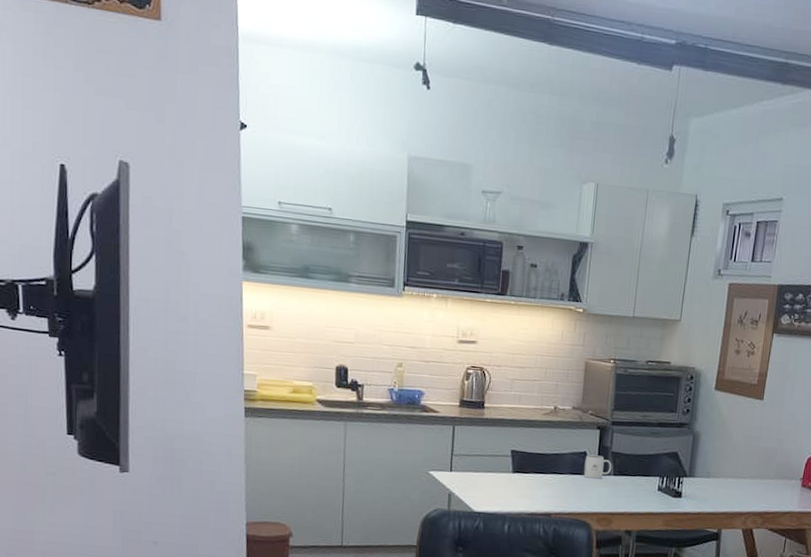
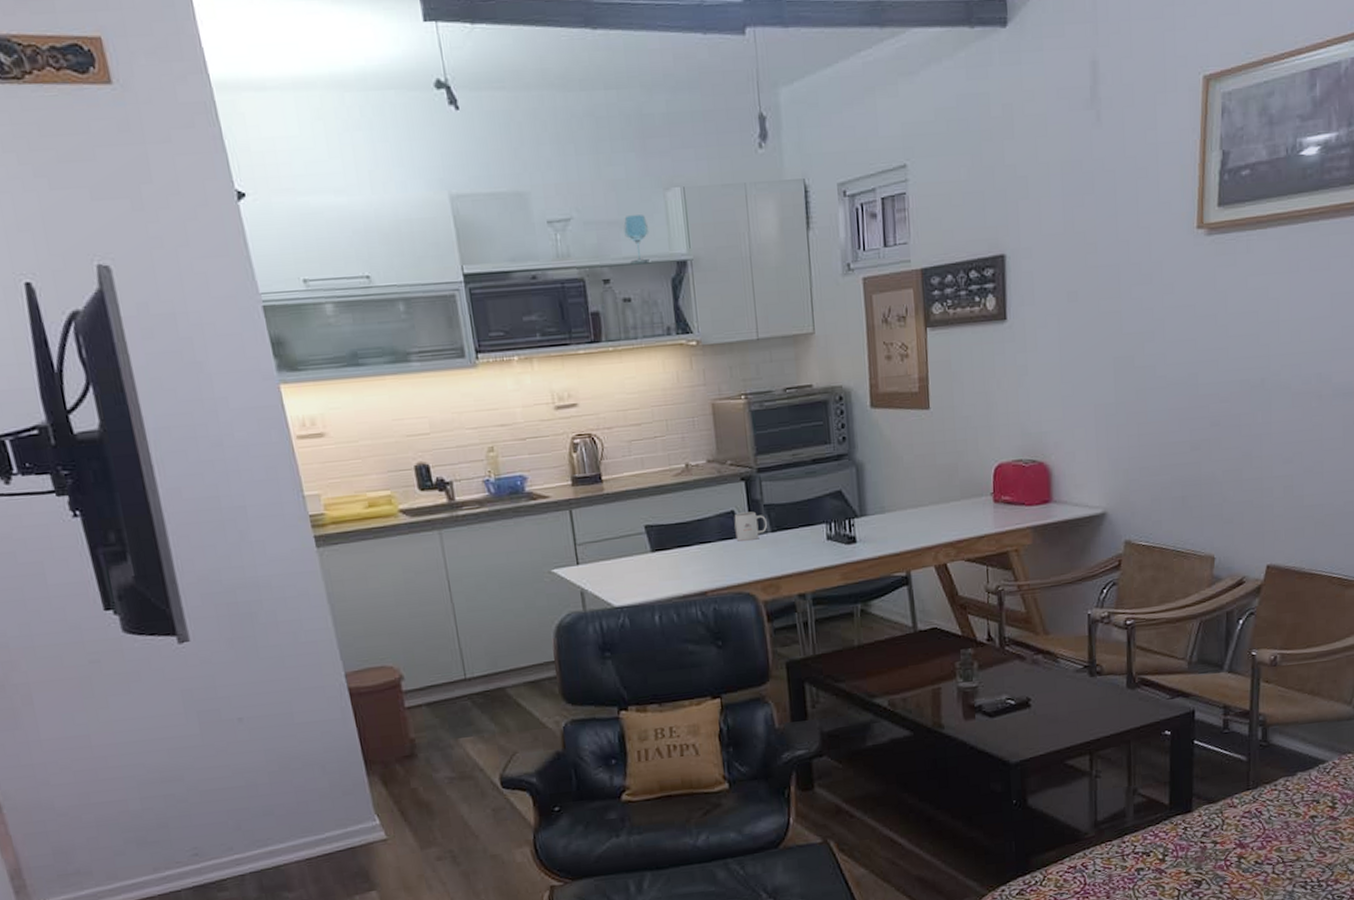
wine glass: none [542,198,563,240] -> present [623,215,650,265]

